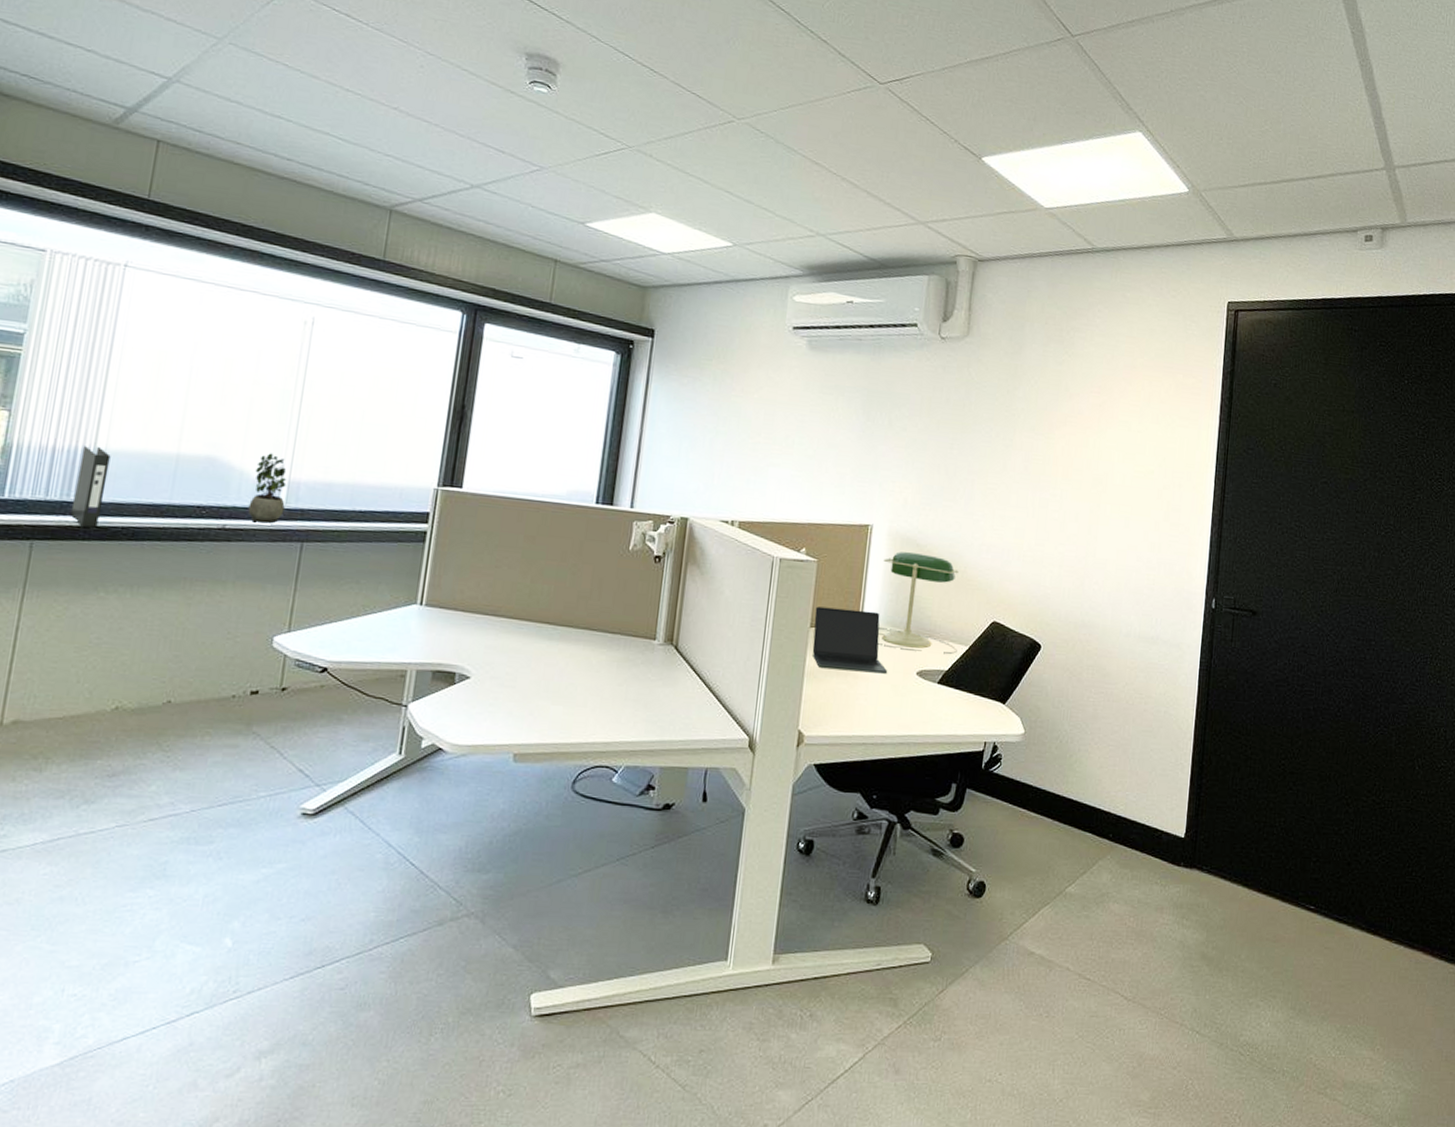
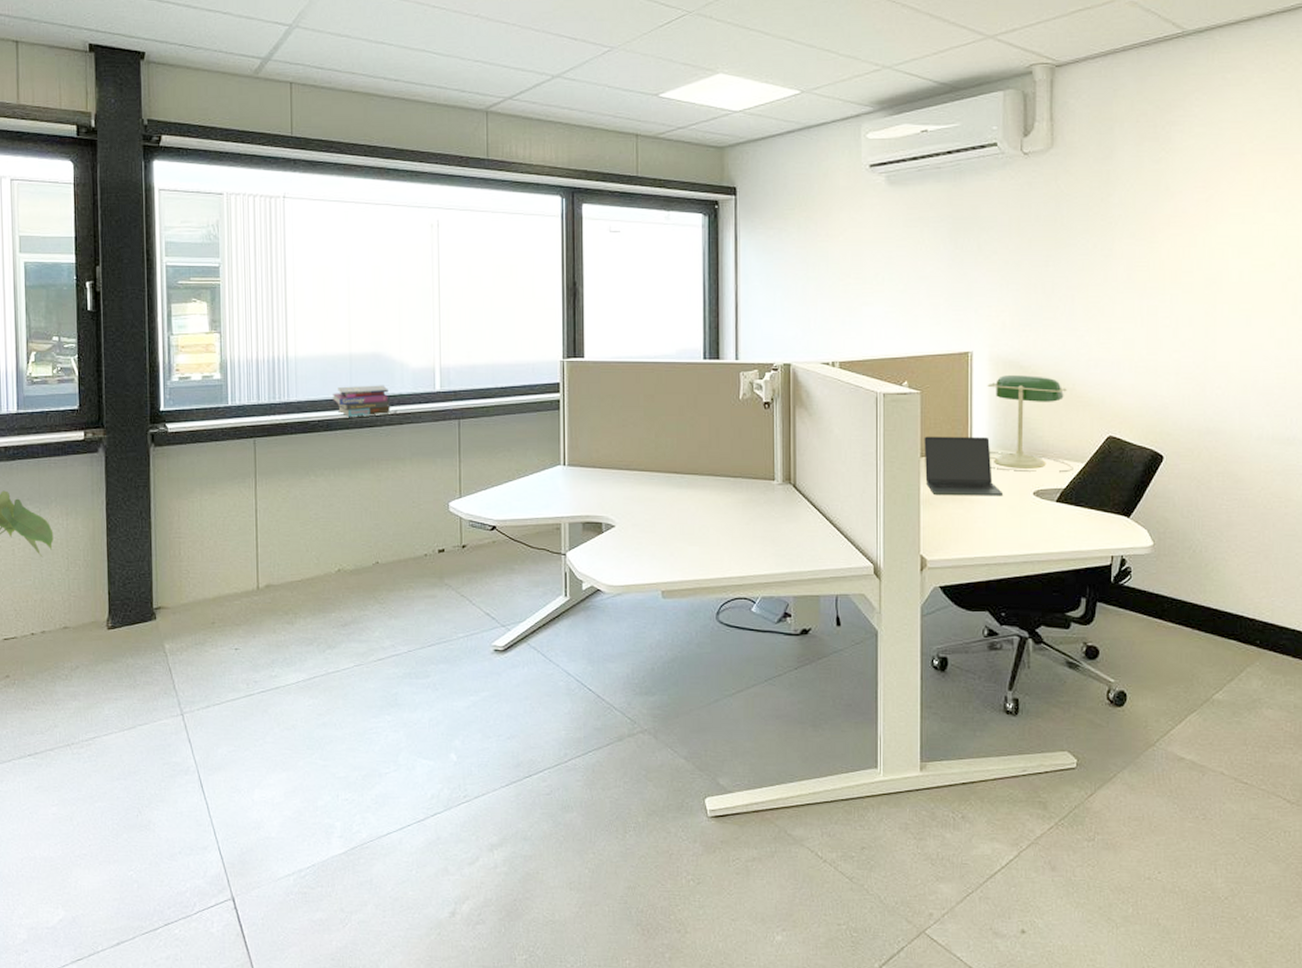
binder: present [70,446,111,528] -> none [278,354,301,423]
books: none [146,490,220,527] -> present [333,385,390,417]
potted plant: present [247,453,287,524] -> none [412,345,440,406]

